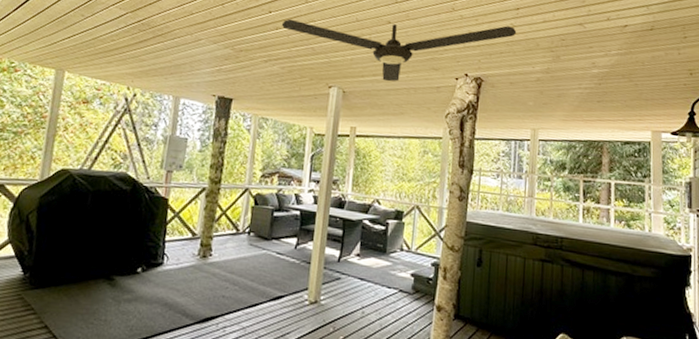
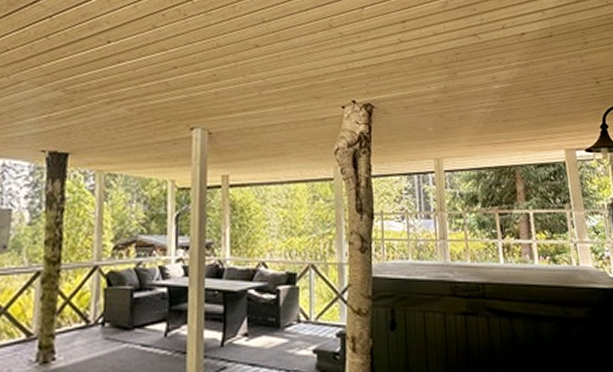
ceiling fan: present [281,18,517,82] -> none [124,41,406,117]

